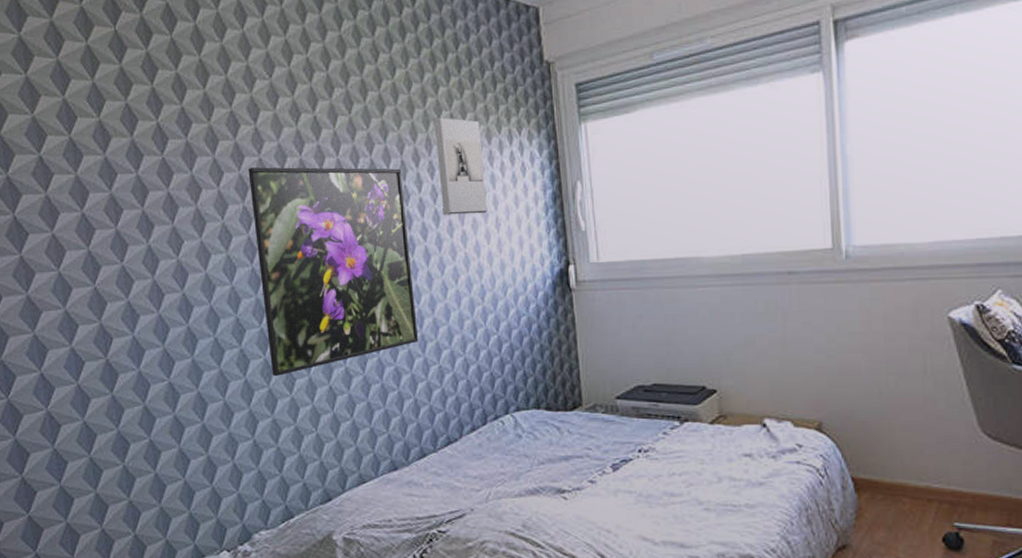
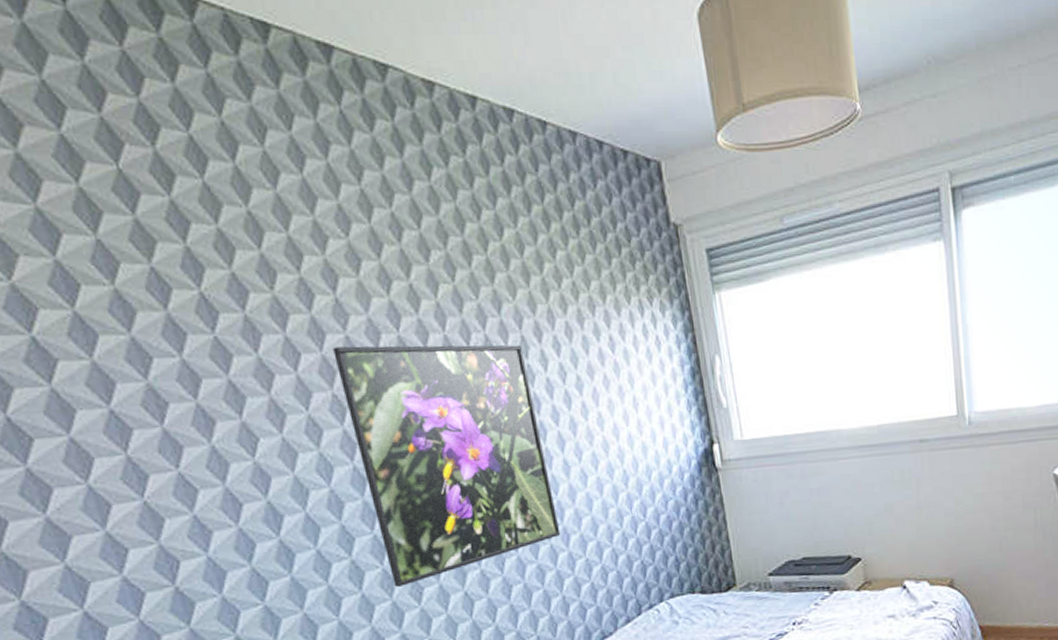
wall sculpture: present [432,117,487,215] -> none [552,285,623,396]

